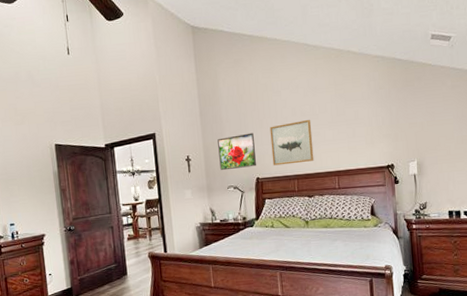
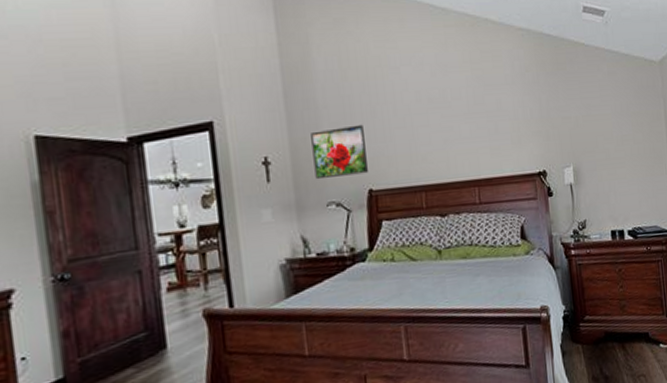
wall art: present [270,119,314,166] -> none [385,108,447,173]

